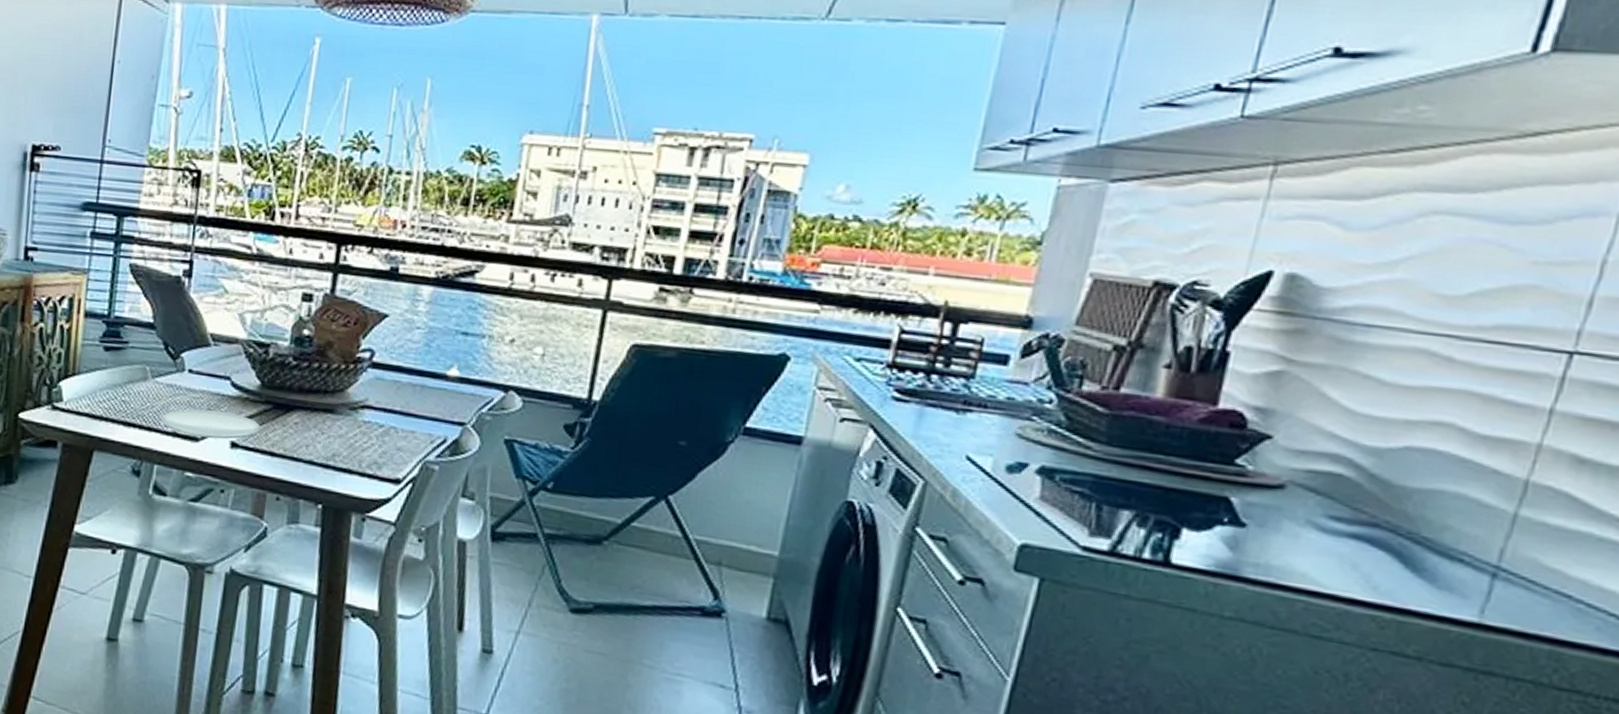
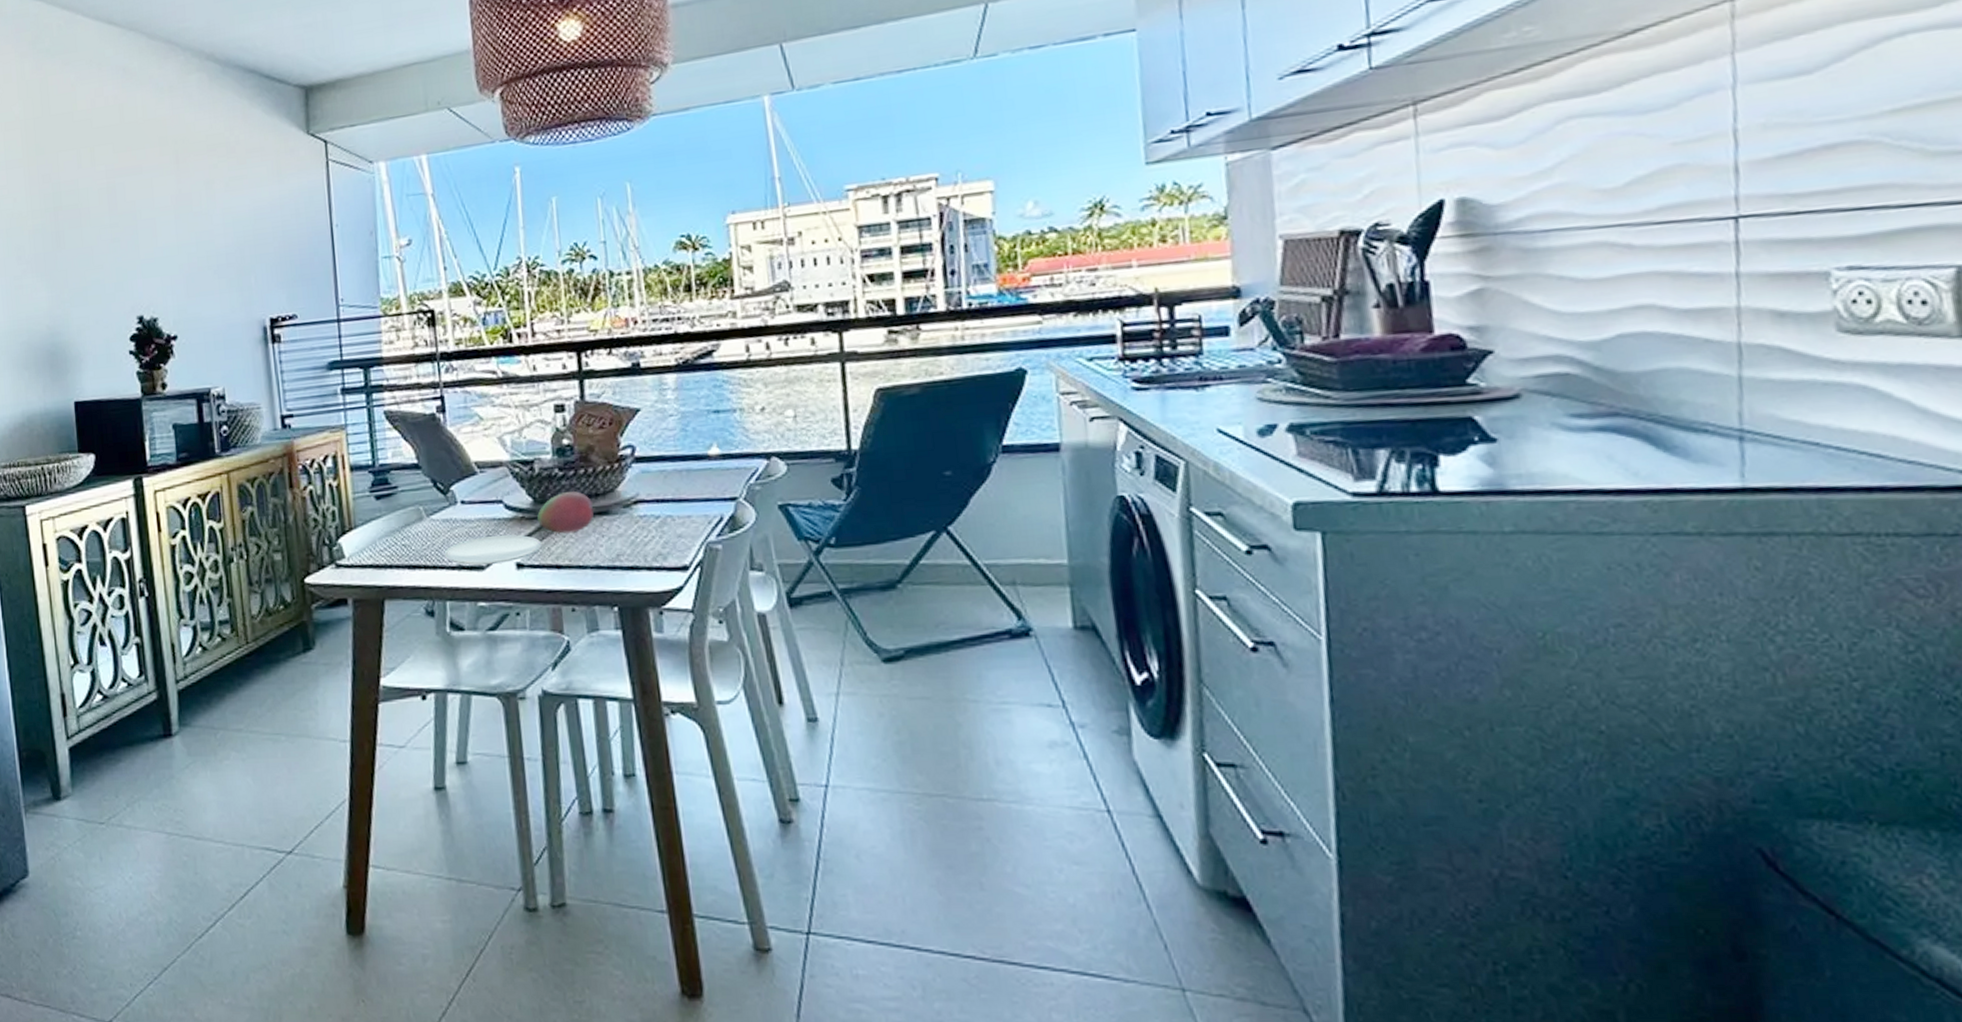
fruit: none [261,382,322,425] -> present [537,491,596,534]

